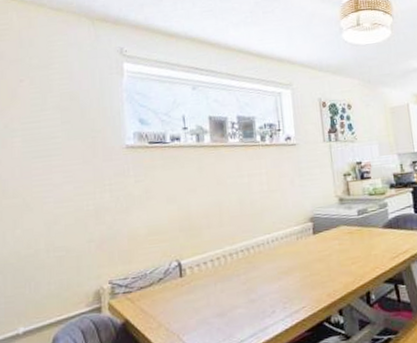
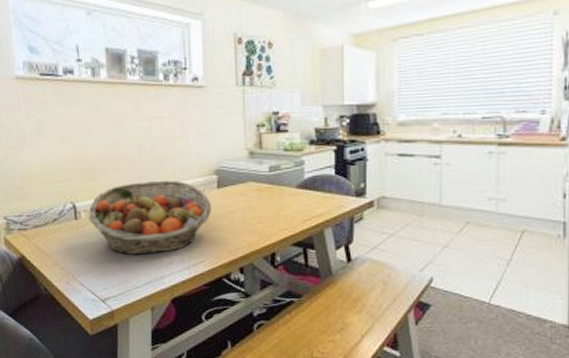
fruit basket: none [193,230,309,308] -> present [88,180,212,256]

